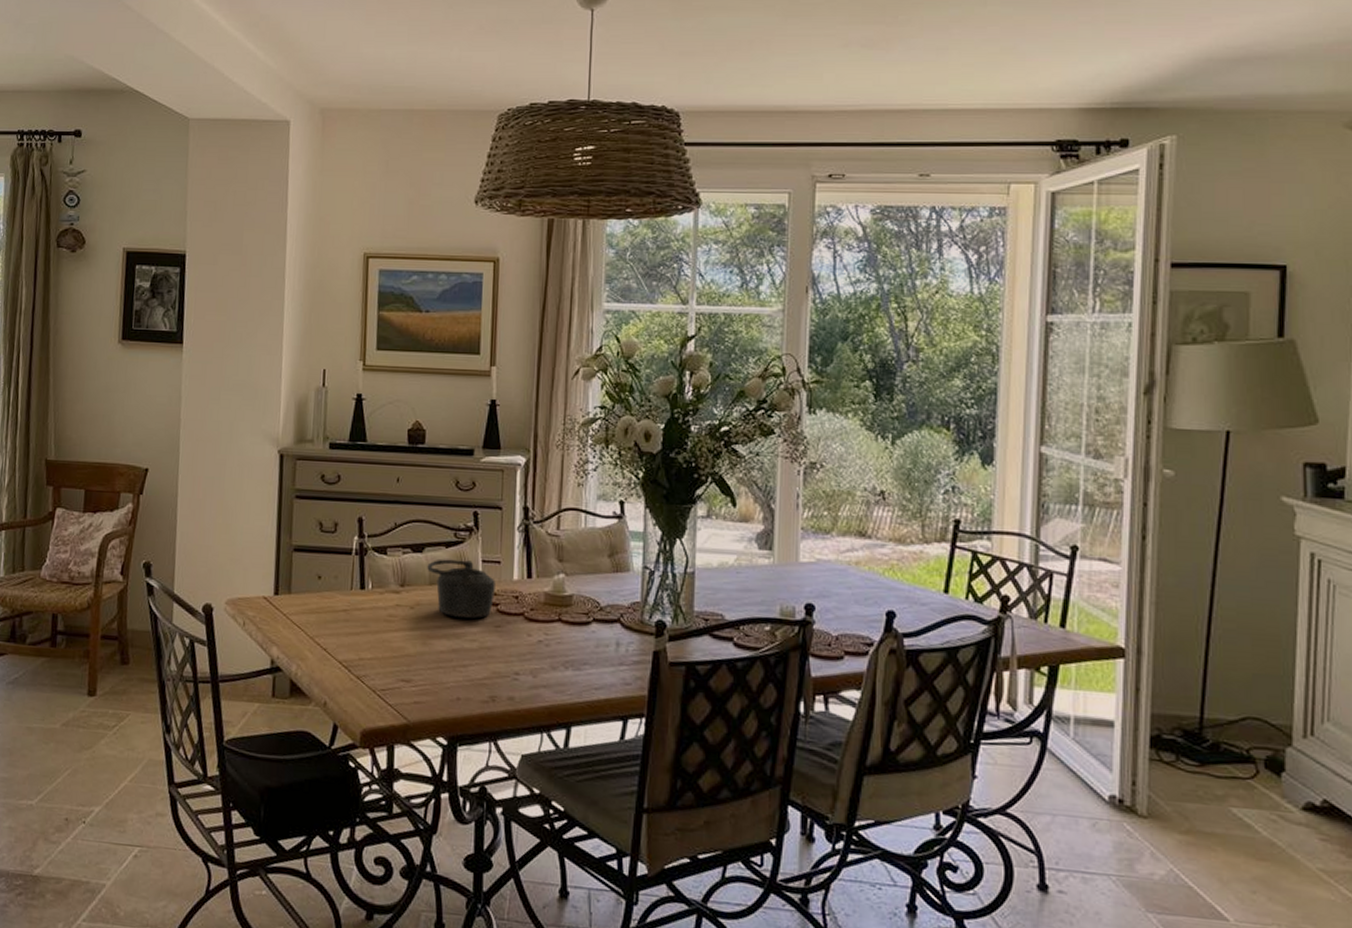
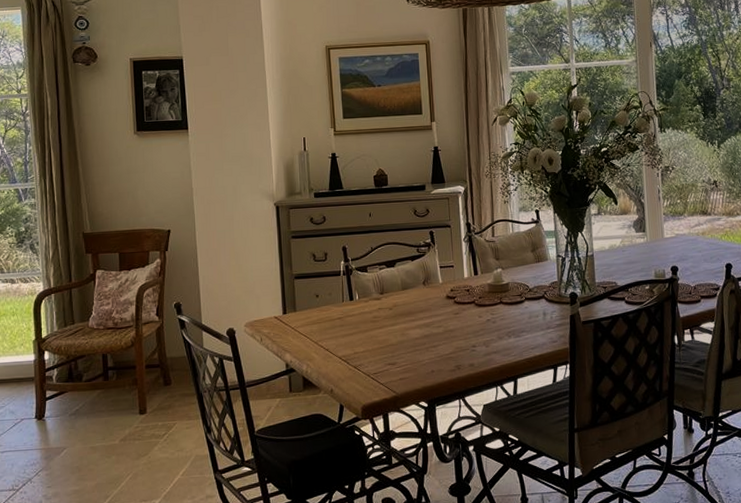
teapot: present [427,559,495,618] -> none [399,268,452,311]

